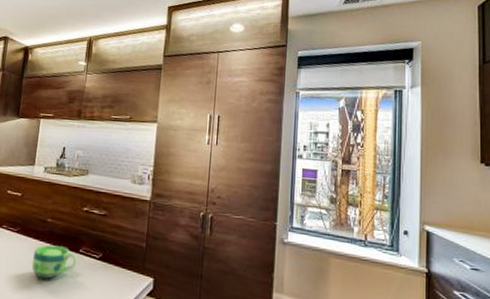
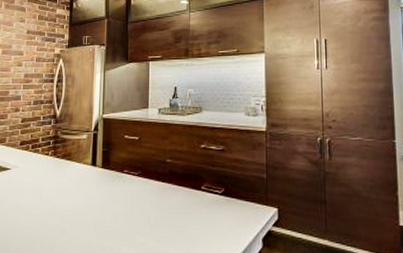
cup: present [31,245,78,279] -> none [156,185,200,219]

